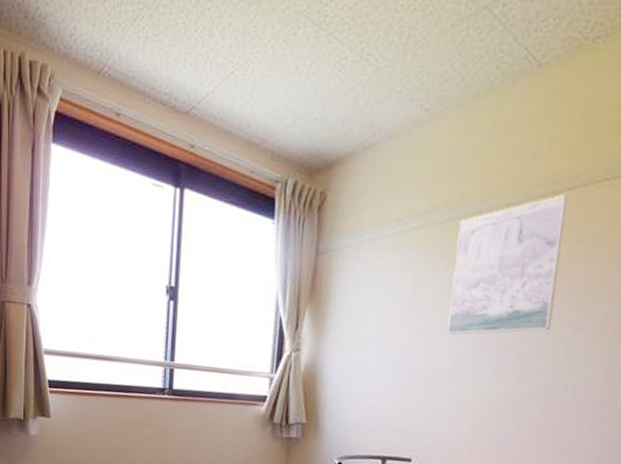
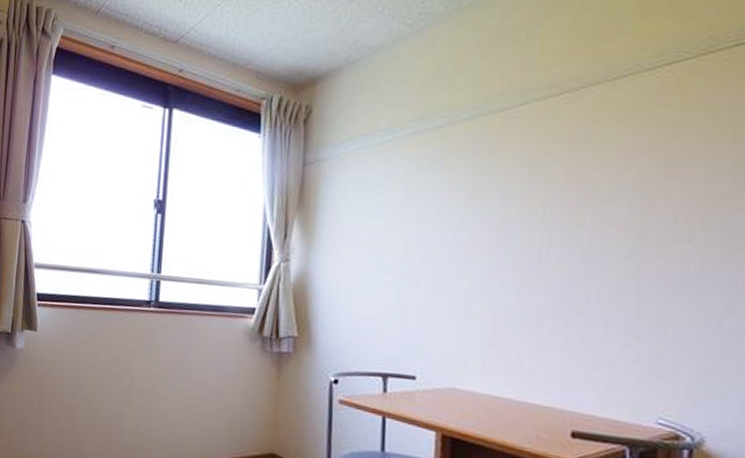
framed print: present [447,194,569,335] -> none [446,97,568,242]

